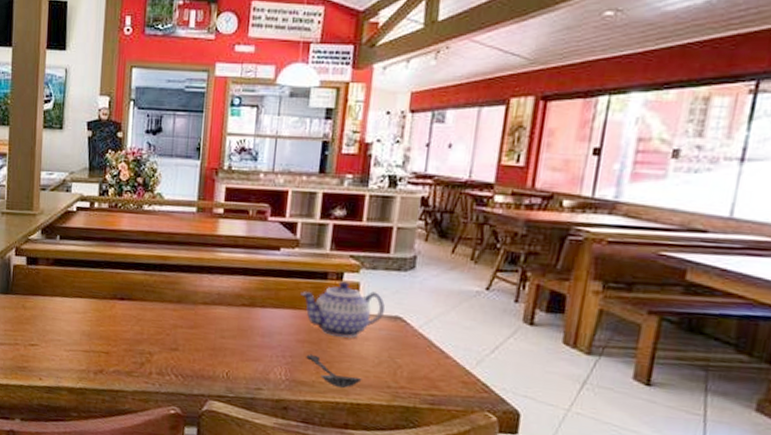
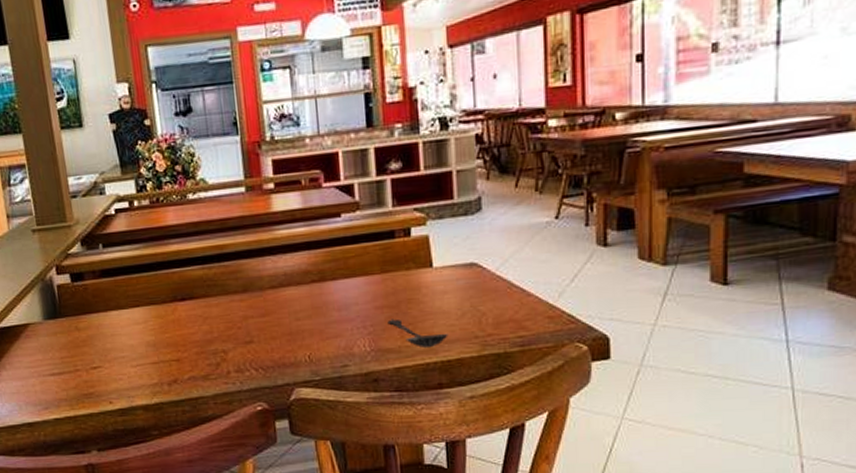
teapot: present [300,281,385,339] -> none [370,236,458,296]

